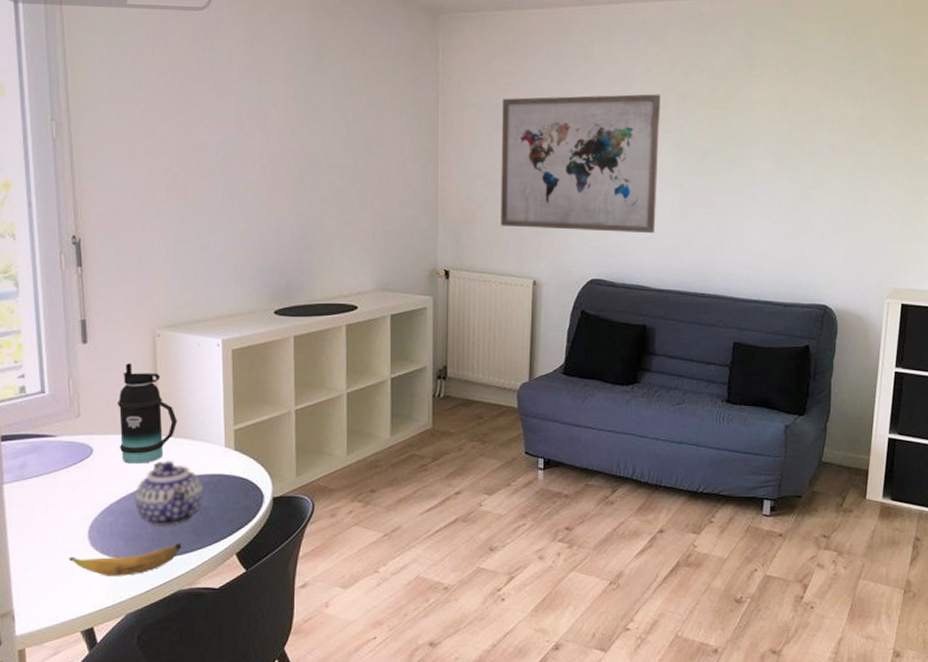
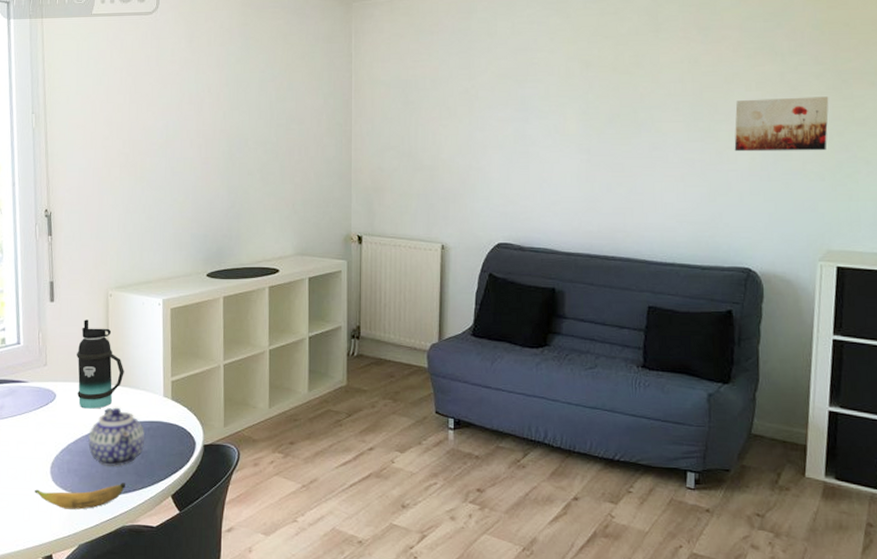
wall art: present [501,94,660,234] -> none [410,63,565,198]
wall art: none [817,140,902,194] -> present [734,96,829,152]

